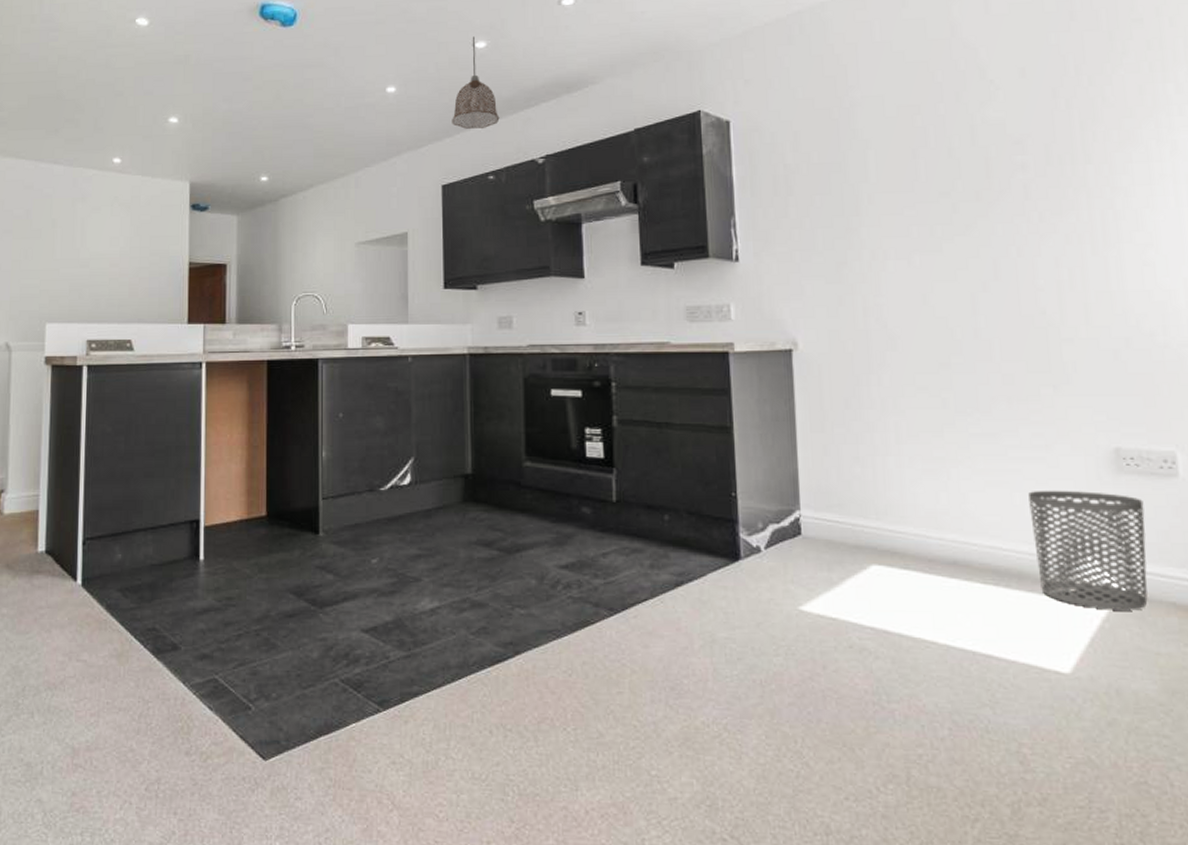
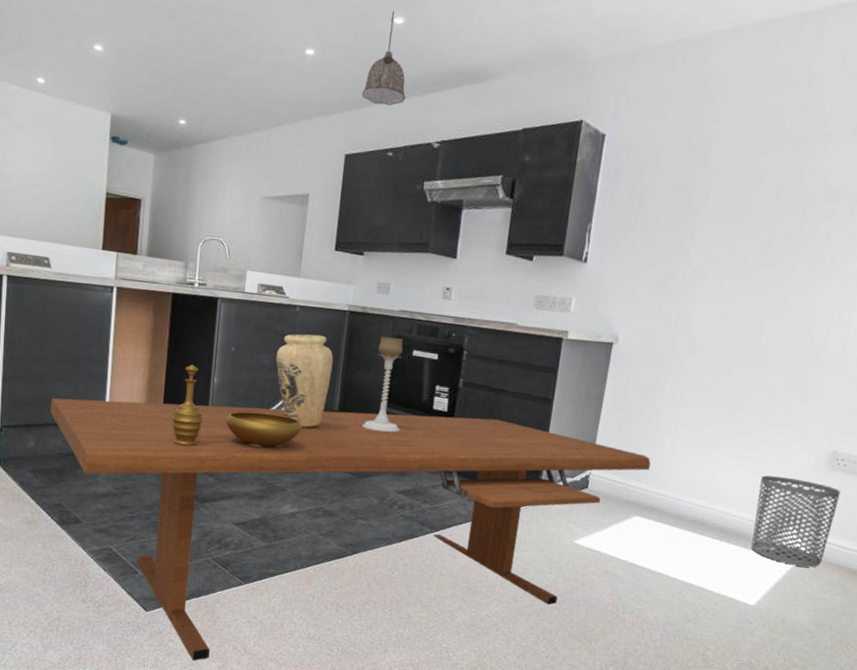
table: none [138,459,876,826] -> present [50,398,651,661]
decorative bowl: none [277,439,432,537] -> present [171,364,302,448]
vase: none [391,386,459,499] -> present [276,334,334,428]
candle holder: none [503,378,551,492] -> present [361,336,403,433]

